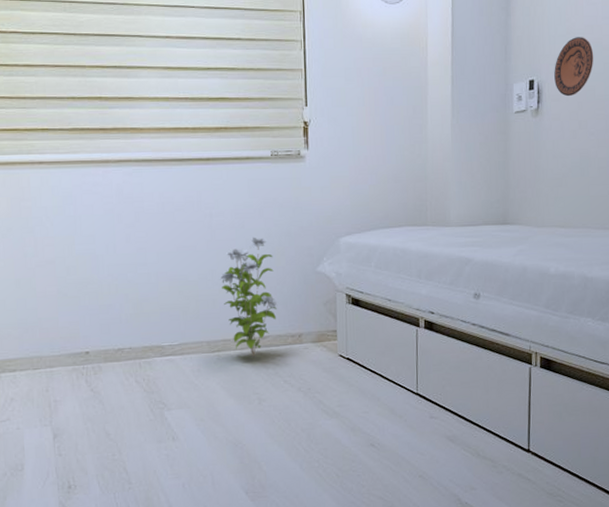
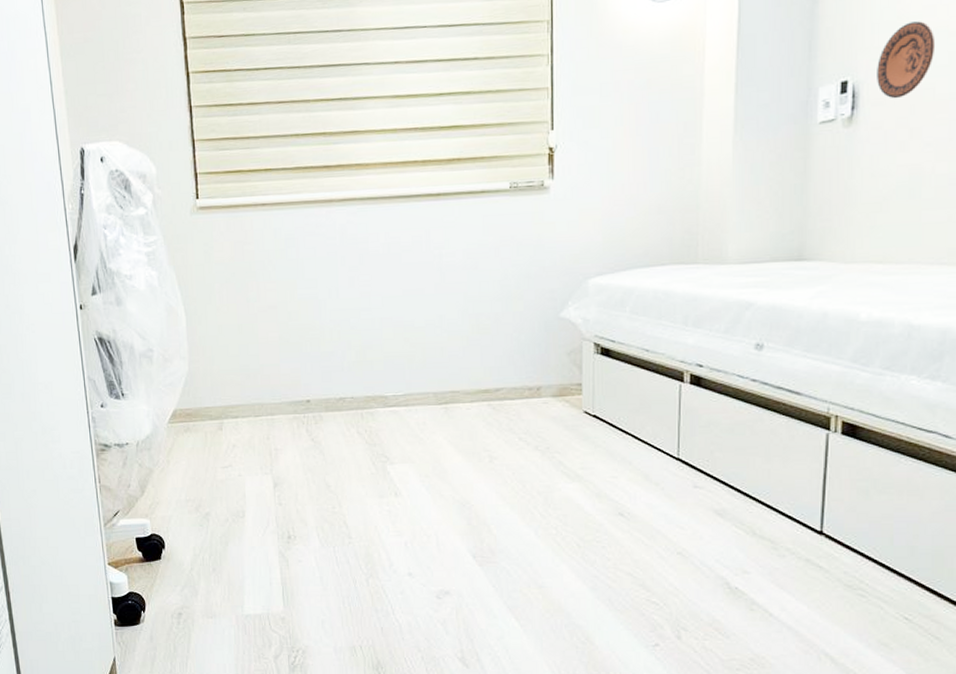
decorative plant: present [219,237,278,357] -> none [448,279,514,411]

